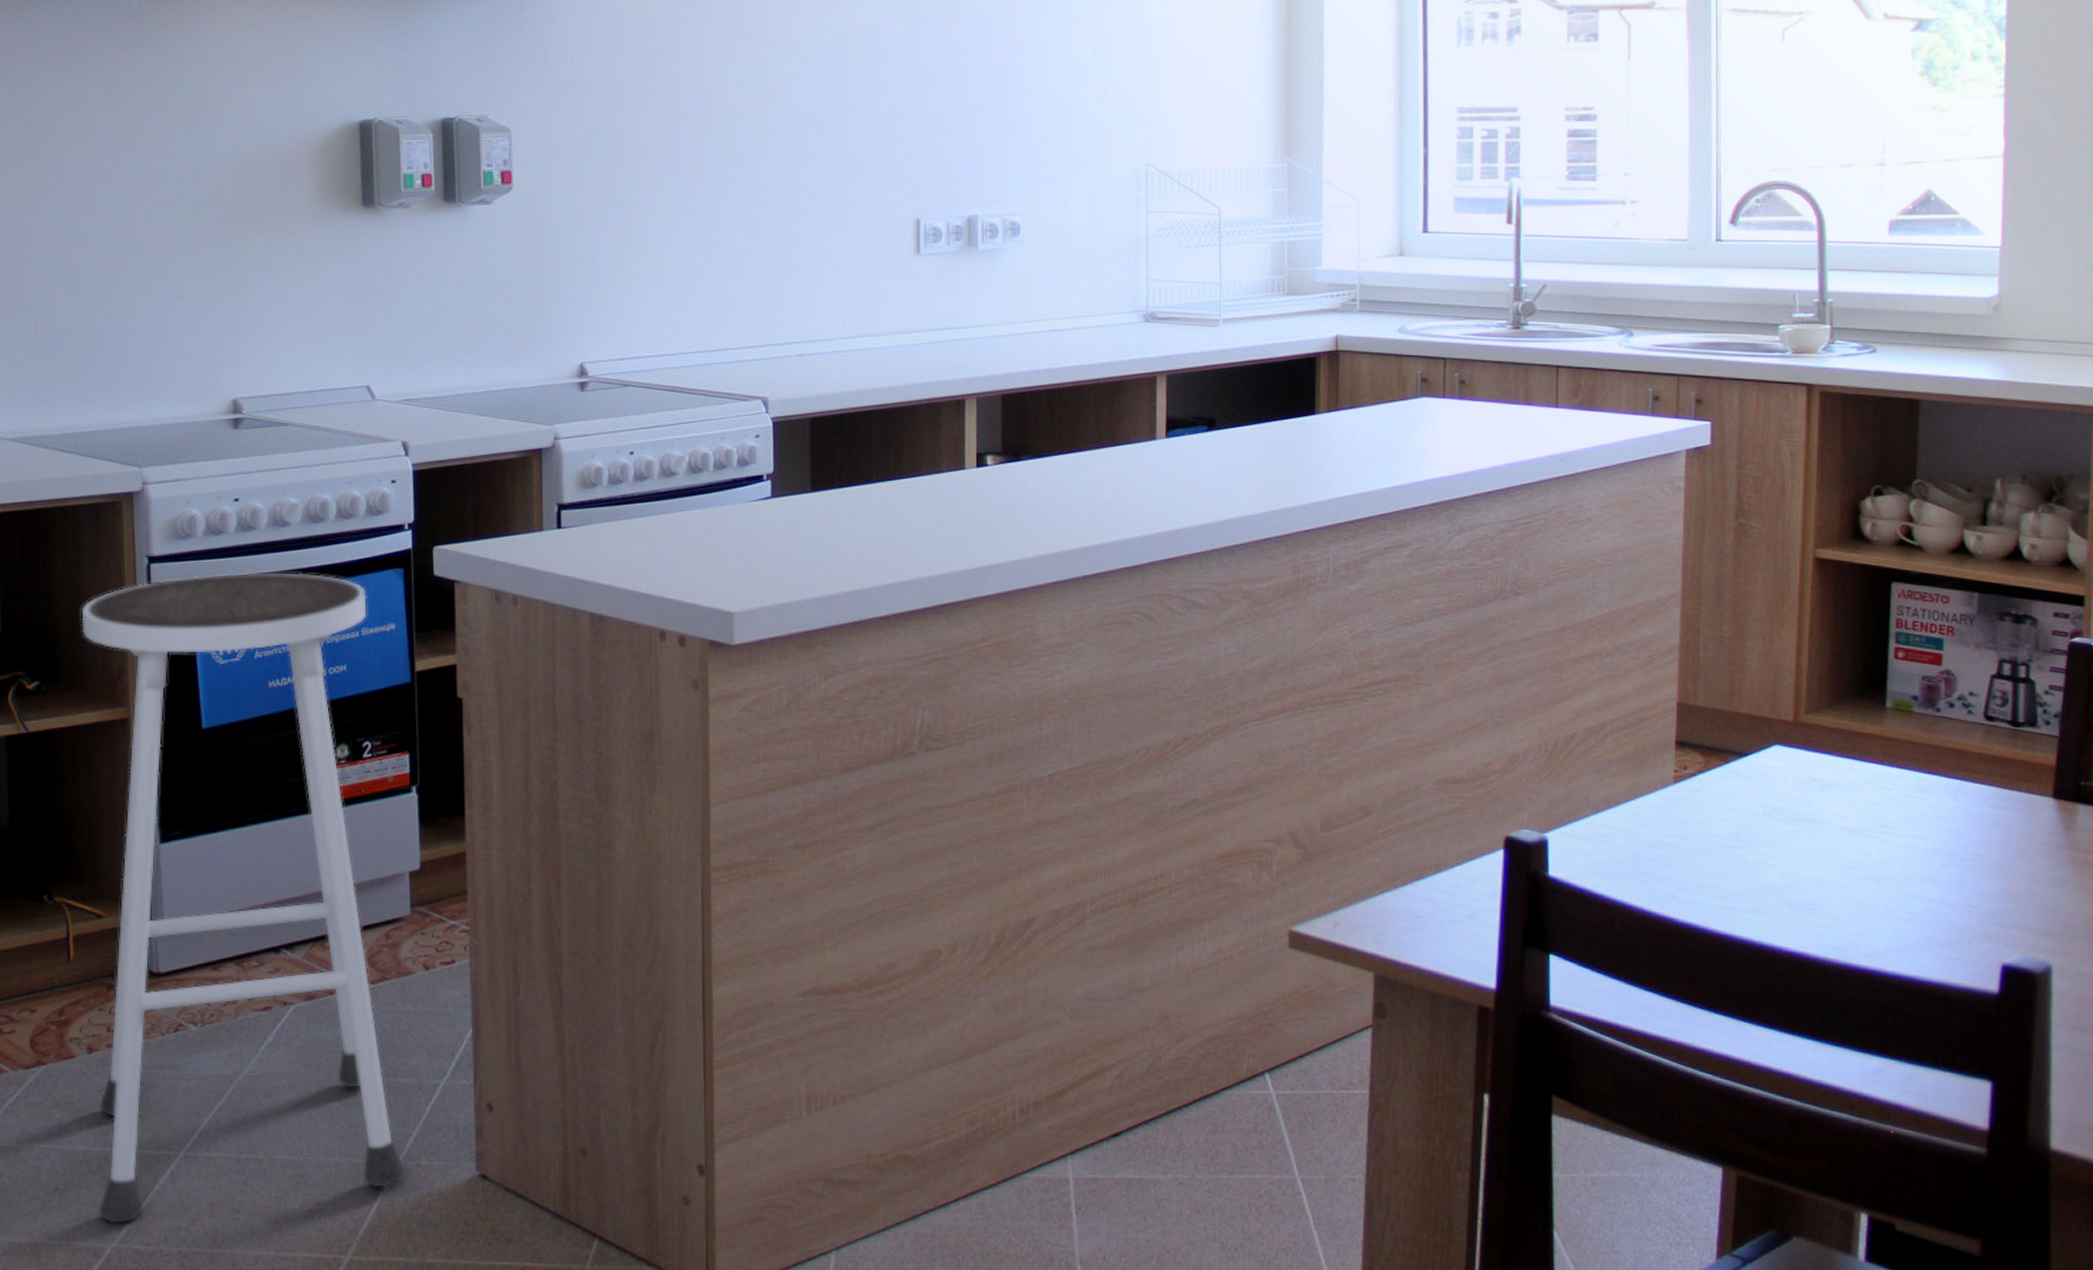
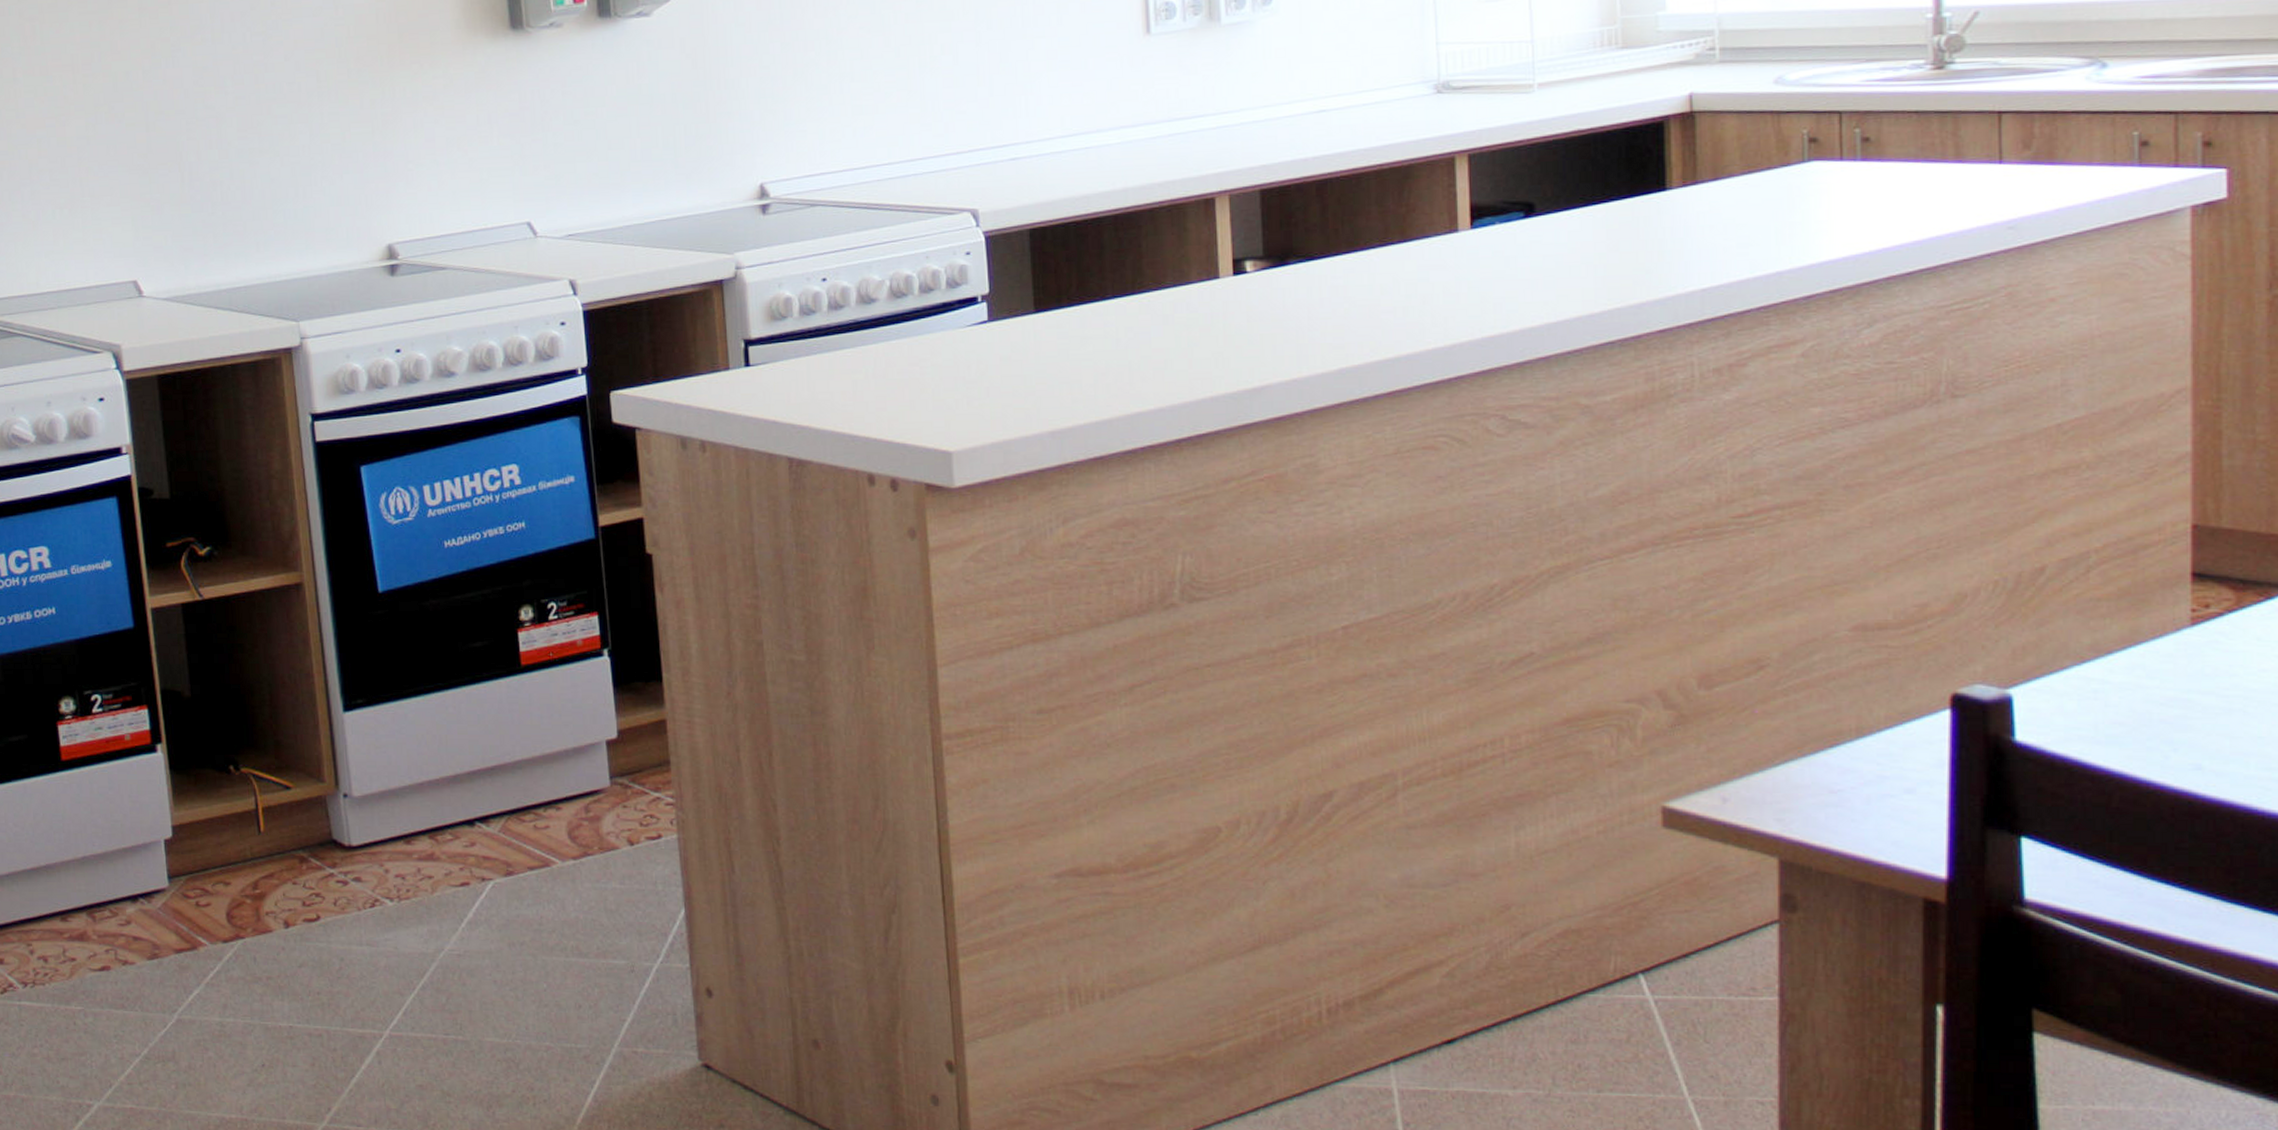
stool: present [81,572,405,1223] -> none [247,425,622,1103]

